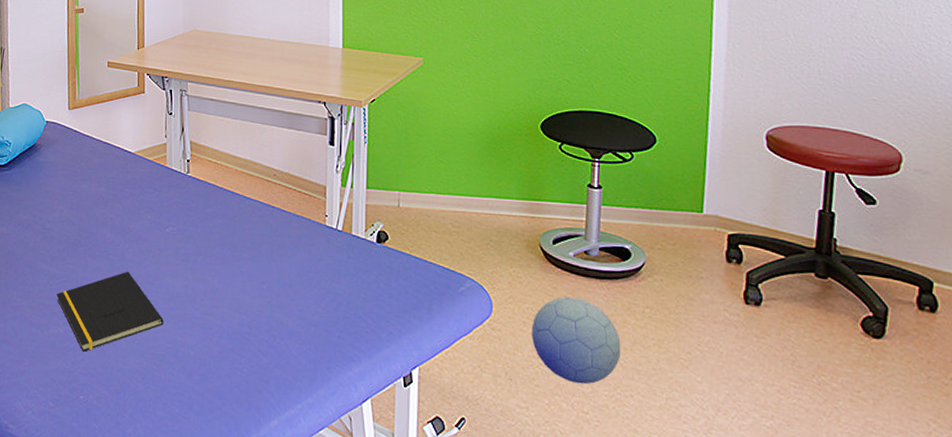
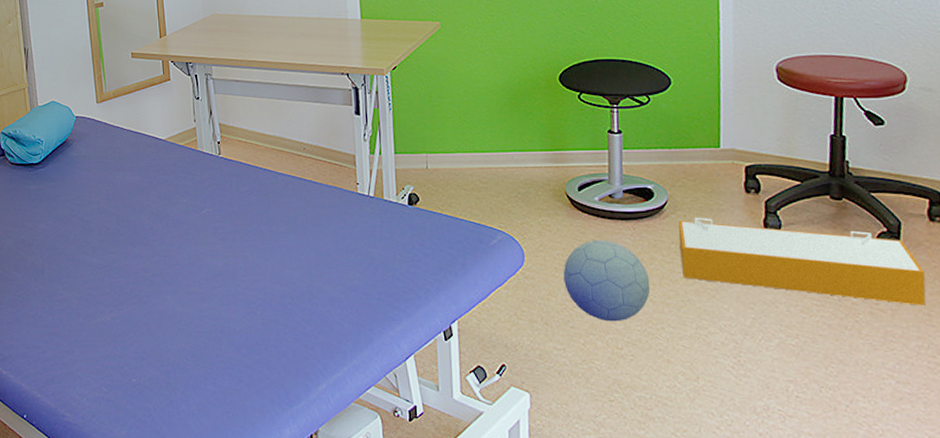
notepad: present [56,271,164,352] -> none [100,255,208,336]
storage bin: none [654,282,911,398] -> present [678,217,926,305]

